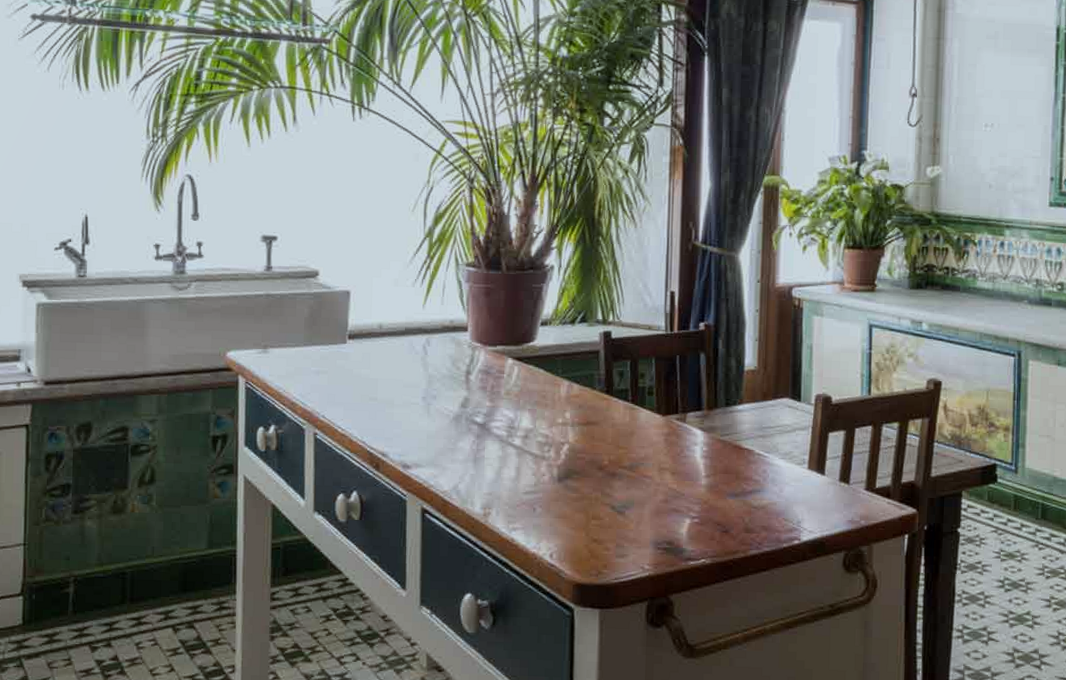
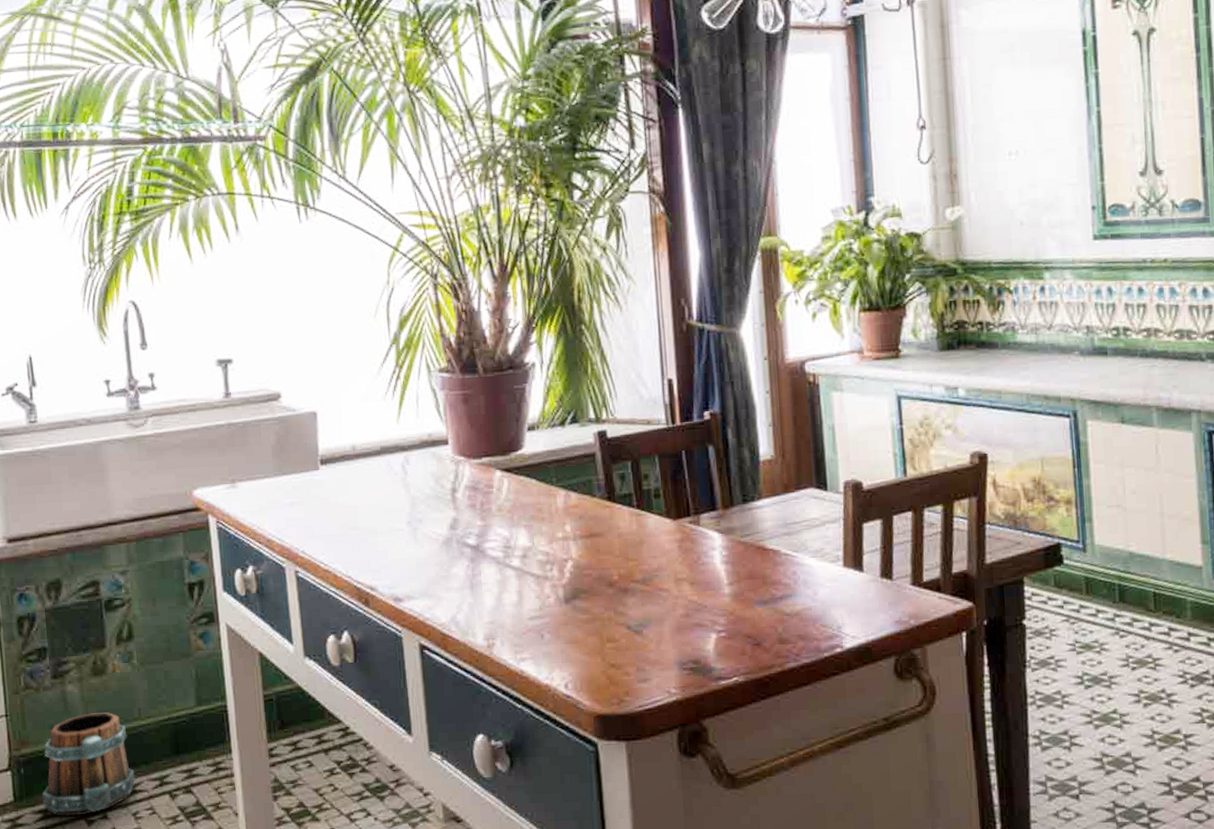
bucket: none [50,548,142,643] -> present [42,712,136,817]

